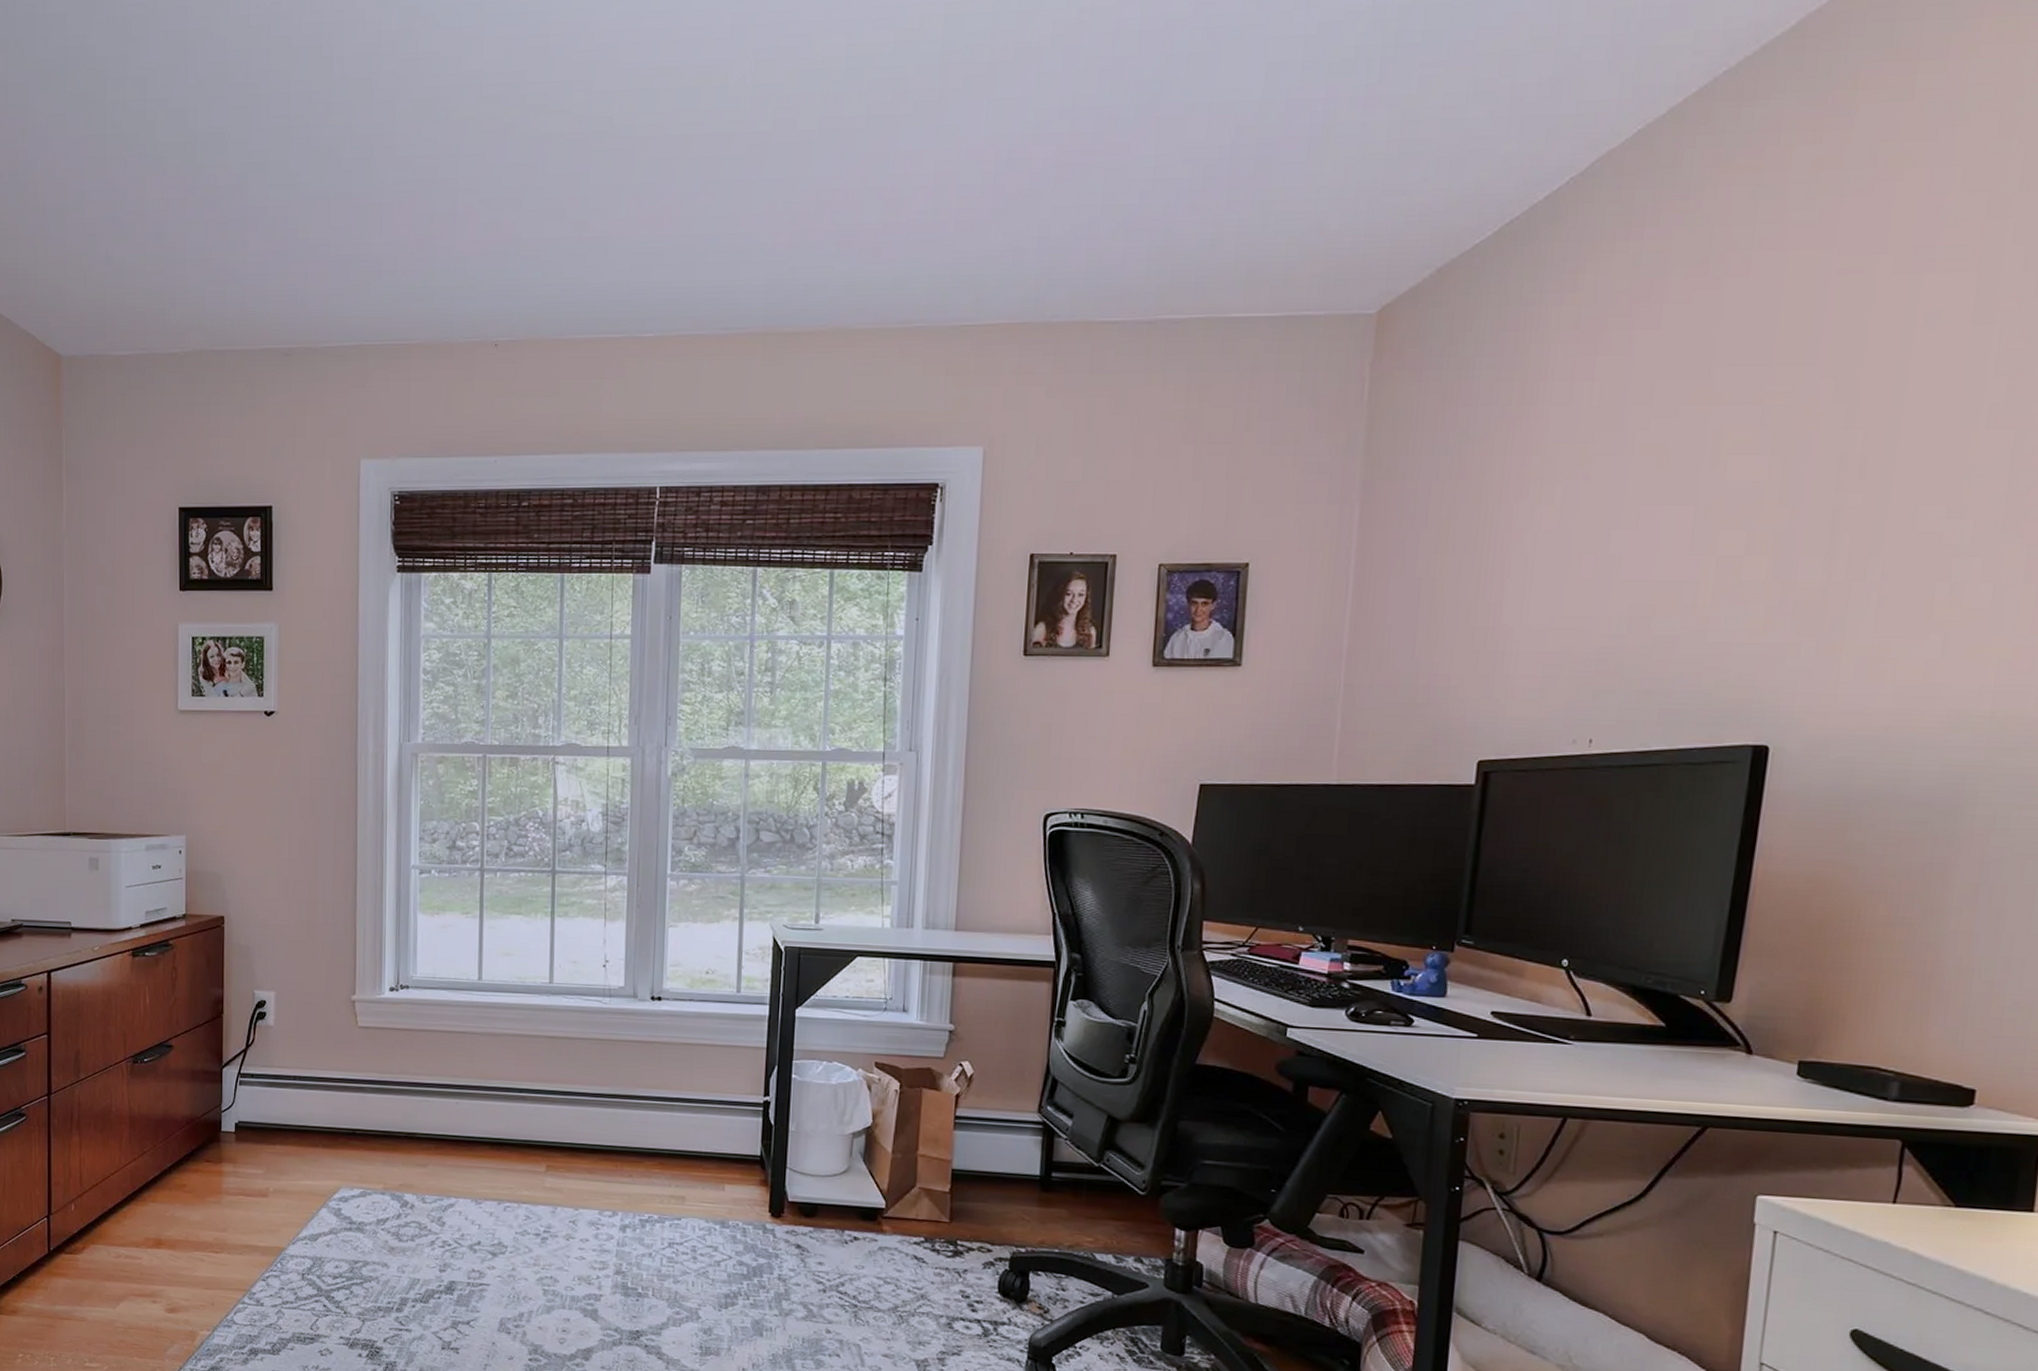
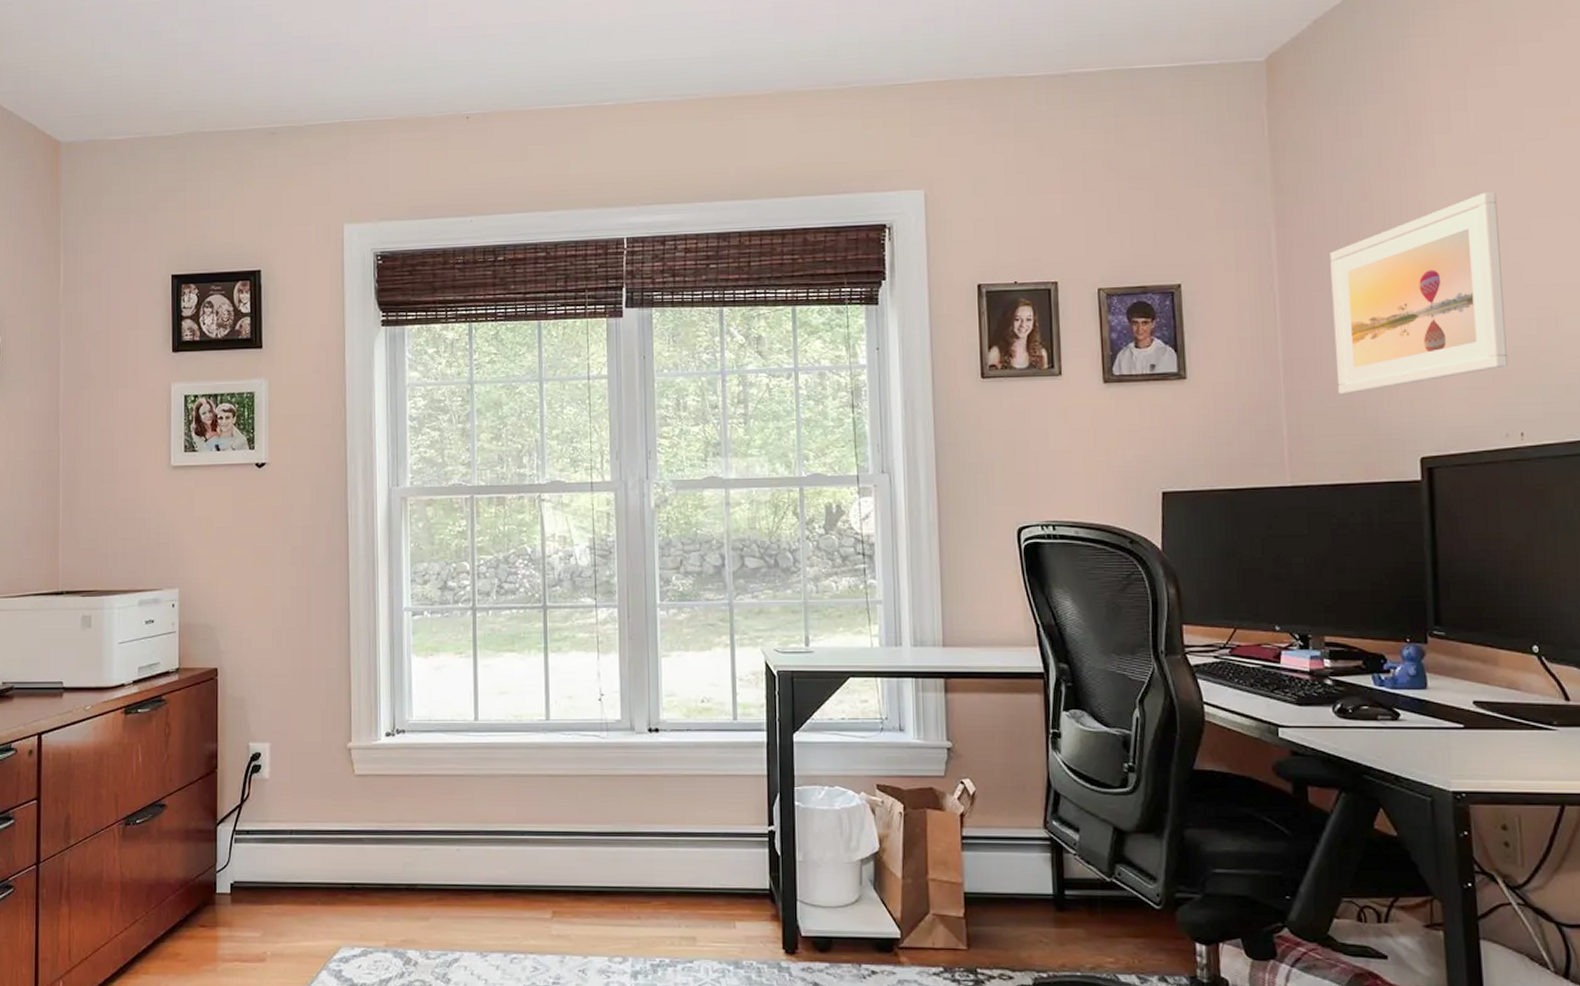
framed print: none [1401,474,1609,691] -> present [1330,192,1507,395]

